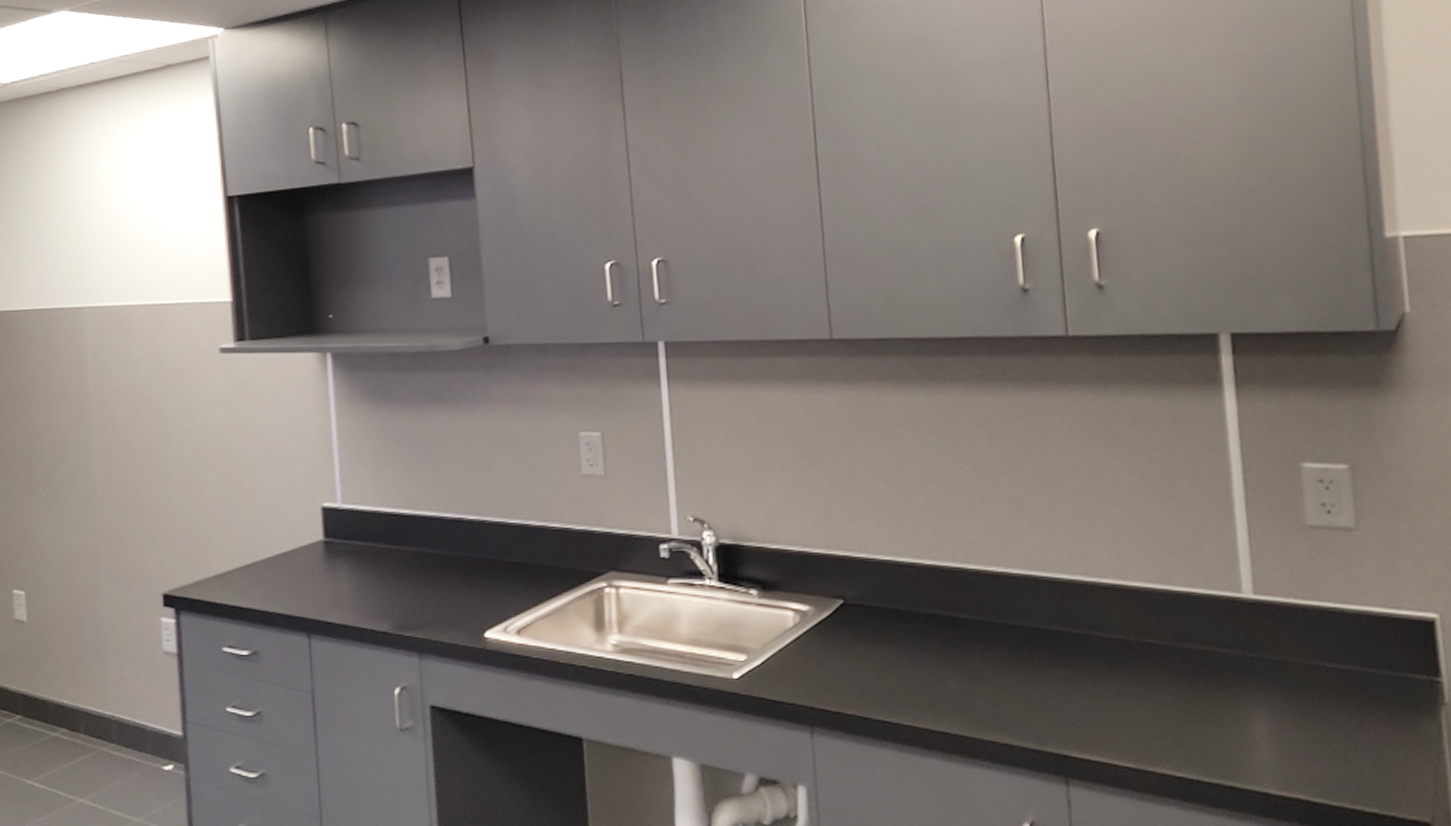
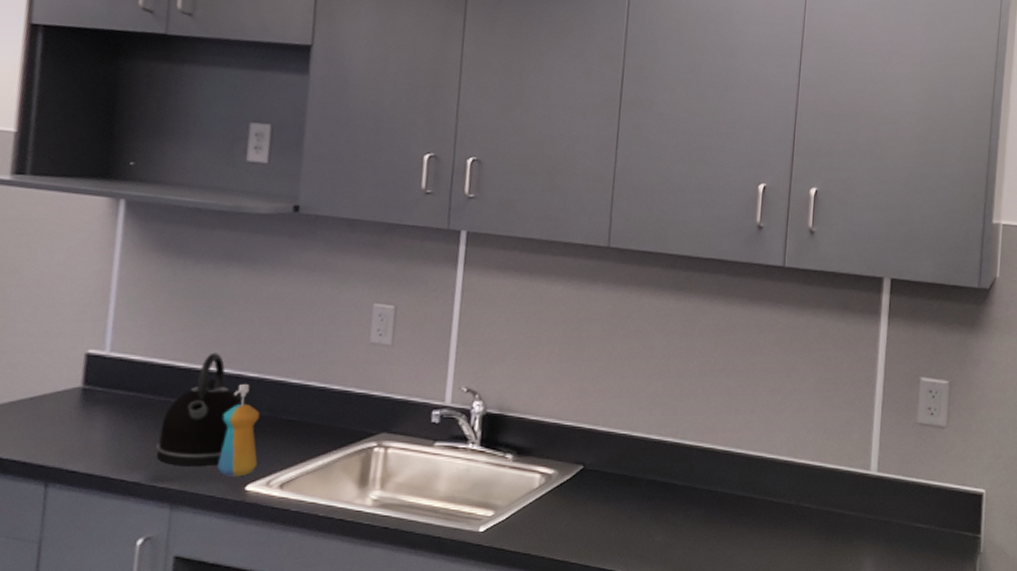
kettle: none [397,497,467,615] -> present [156,352,242,467]
soap dispenser: none [451,526,492,624] -> present [217,383,260,477]

